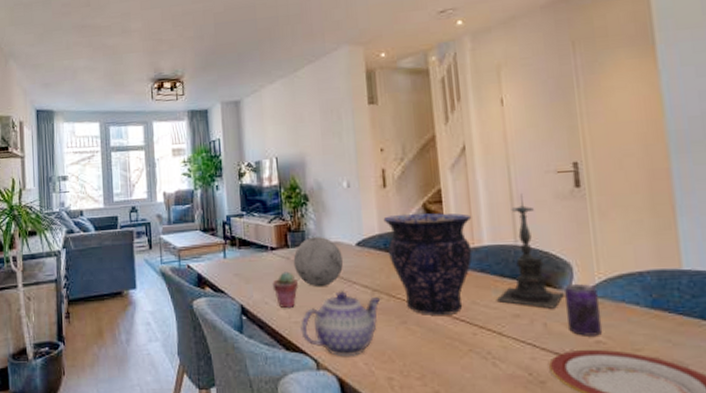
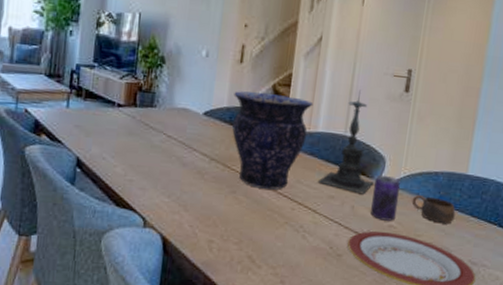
potted succulent: present [272,271,299,308] -> none [113,130,141,166]
decorative orb: present [293,237,344,288] -> none [138,100,189,150]
teapot: present [301,291,381,357] -> none [134,156,217,219]
cup: none [617,302,681,333] -> present [412,195,456,224]

